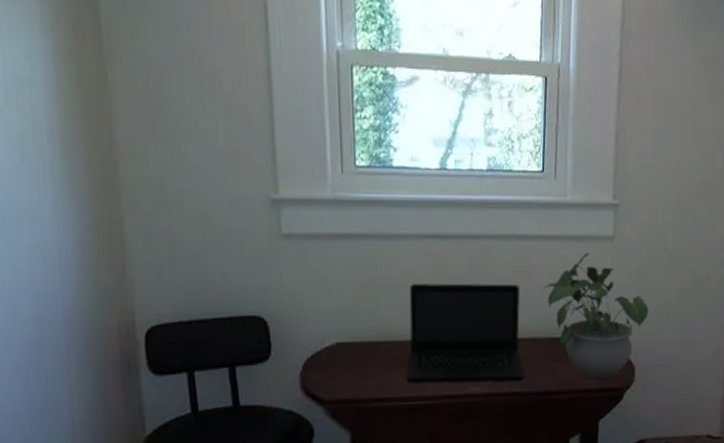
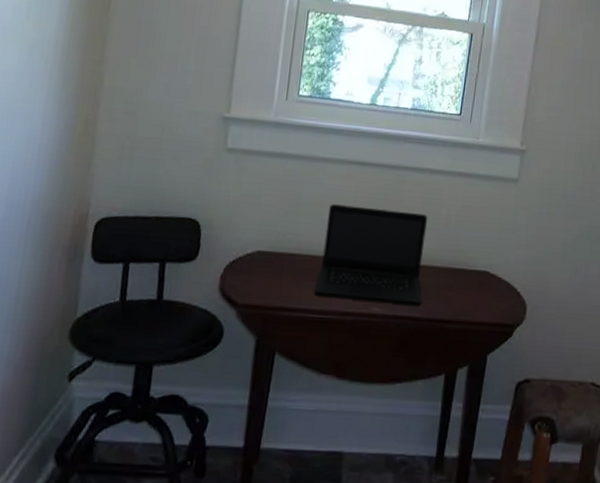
potted plant: present [543,253,649,380] -> none [449,191,545,314]

